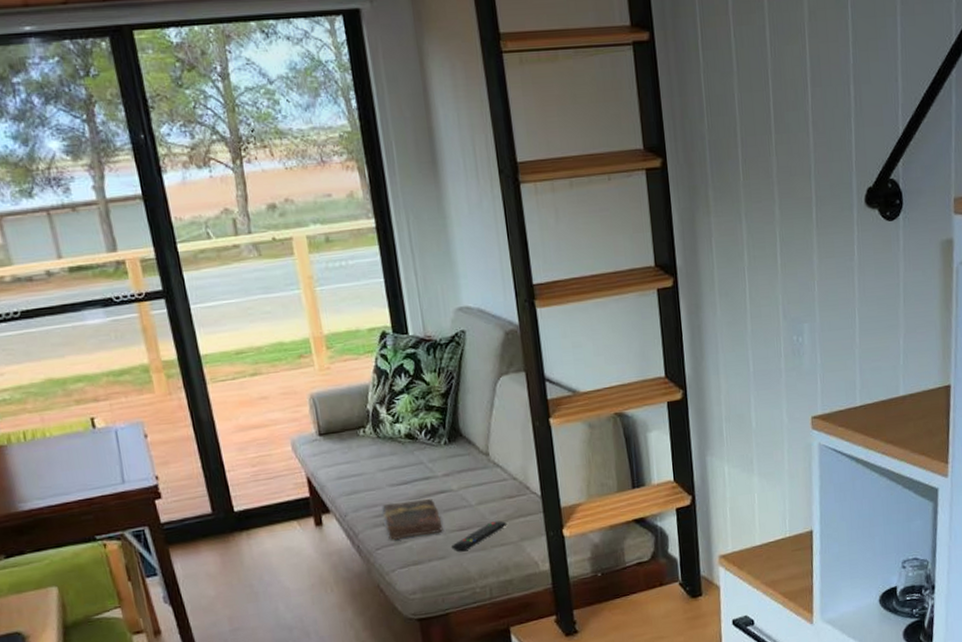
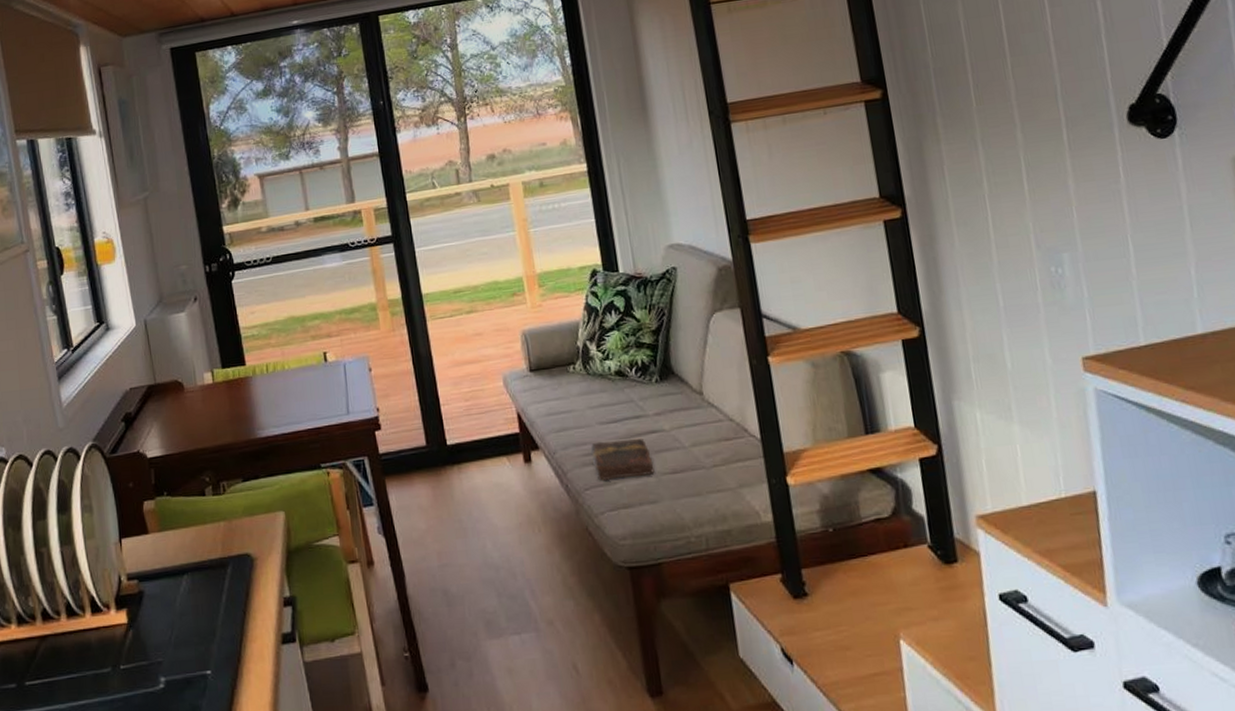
remote control: present [452,521,507,552] -> none [664,464,724,497]

